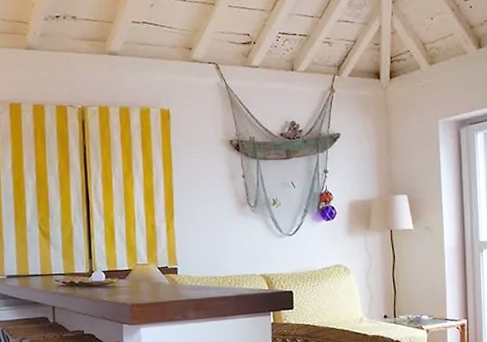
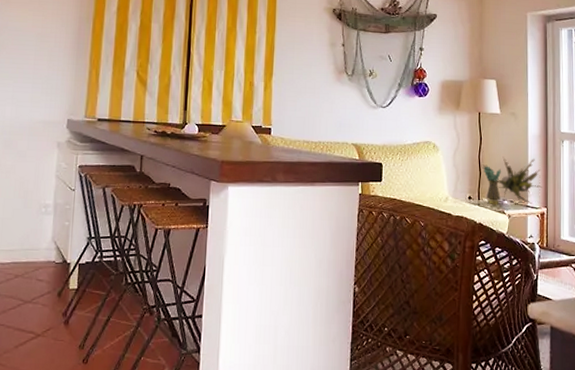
vase: none [397,282,418,322] -> present [482,164,501,205]
plant: none [414,271,462,317] -> present [497,156,543,205]

